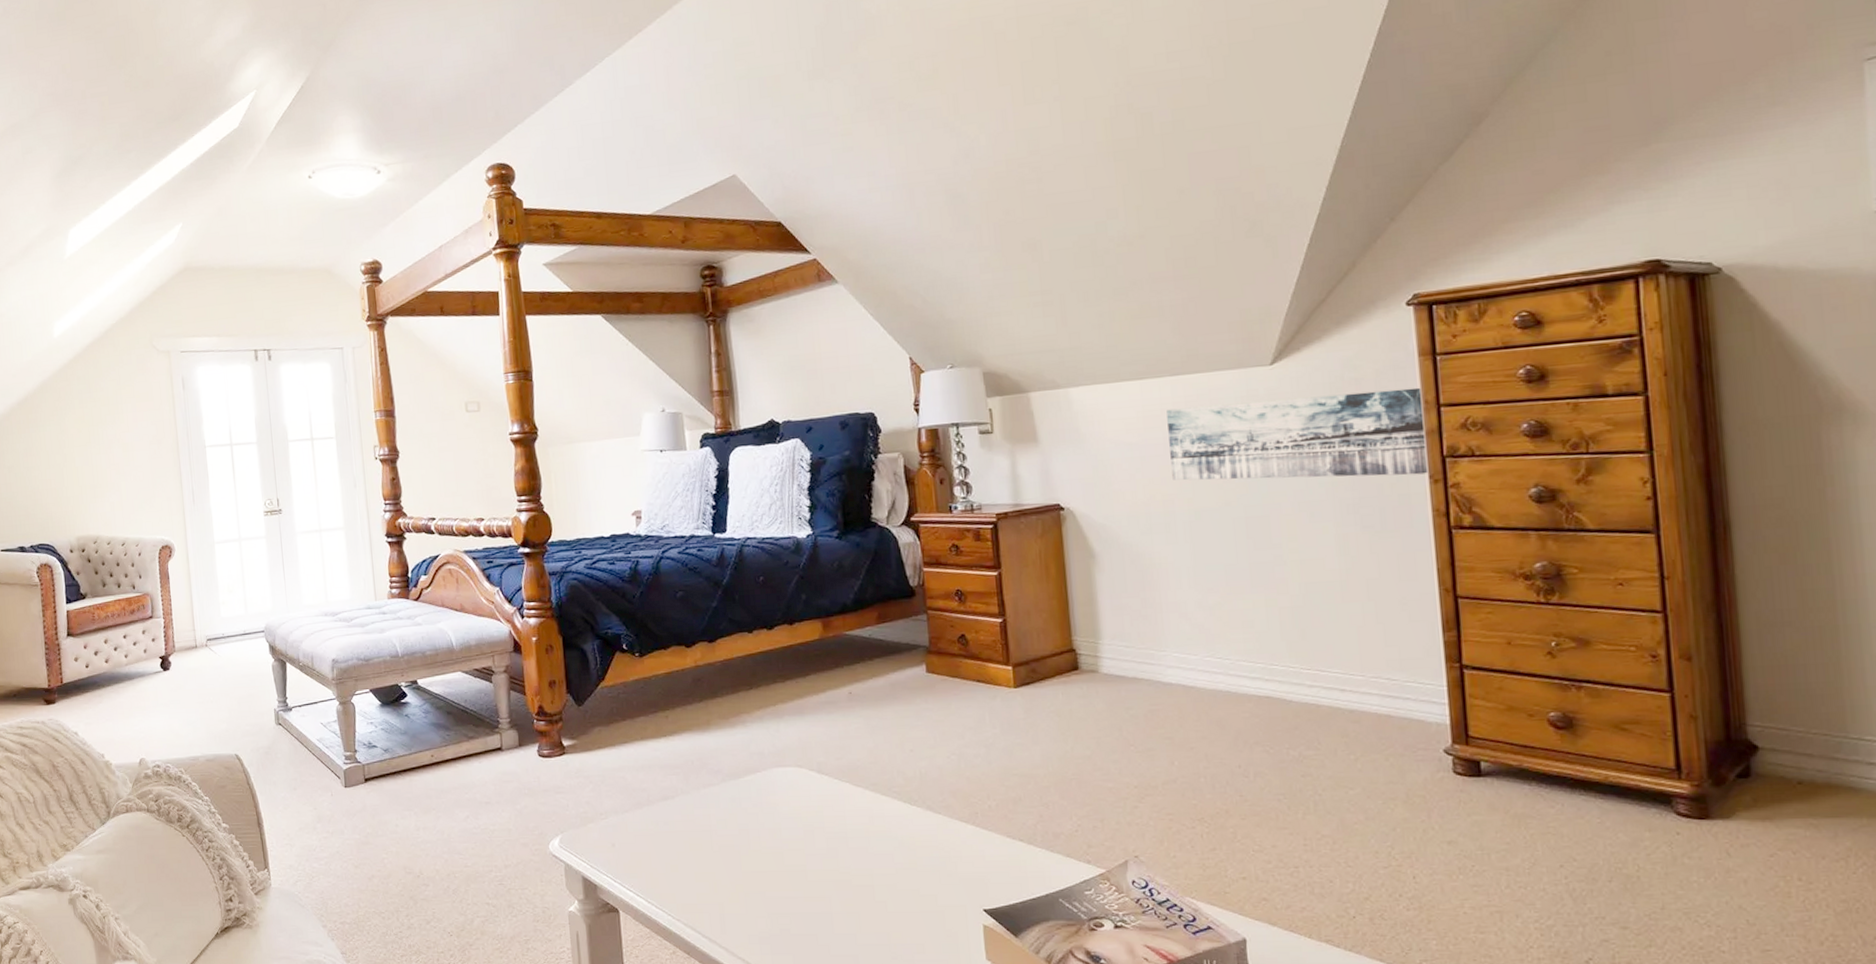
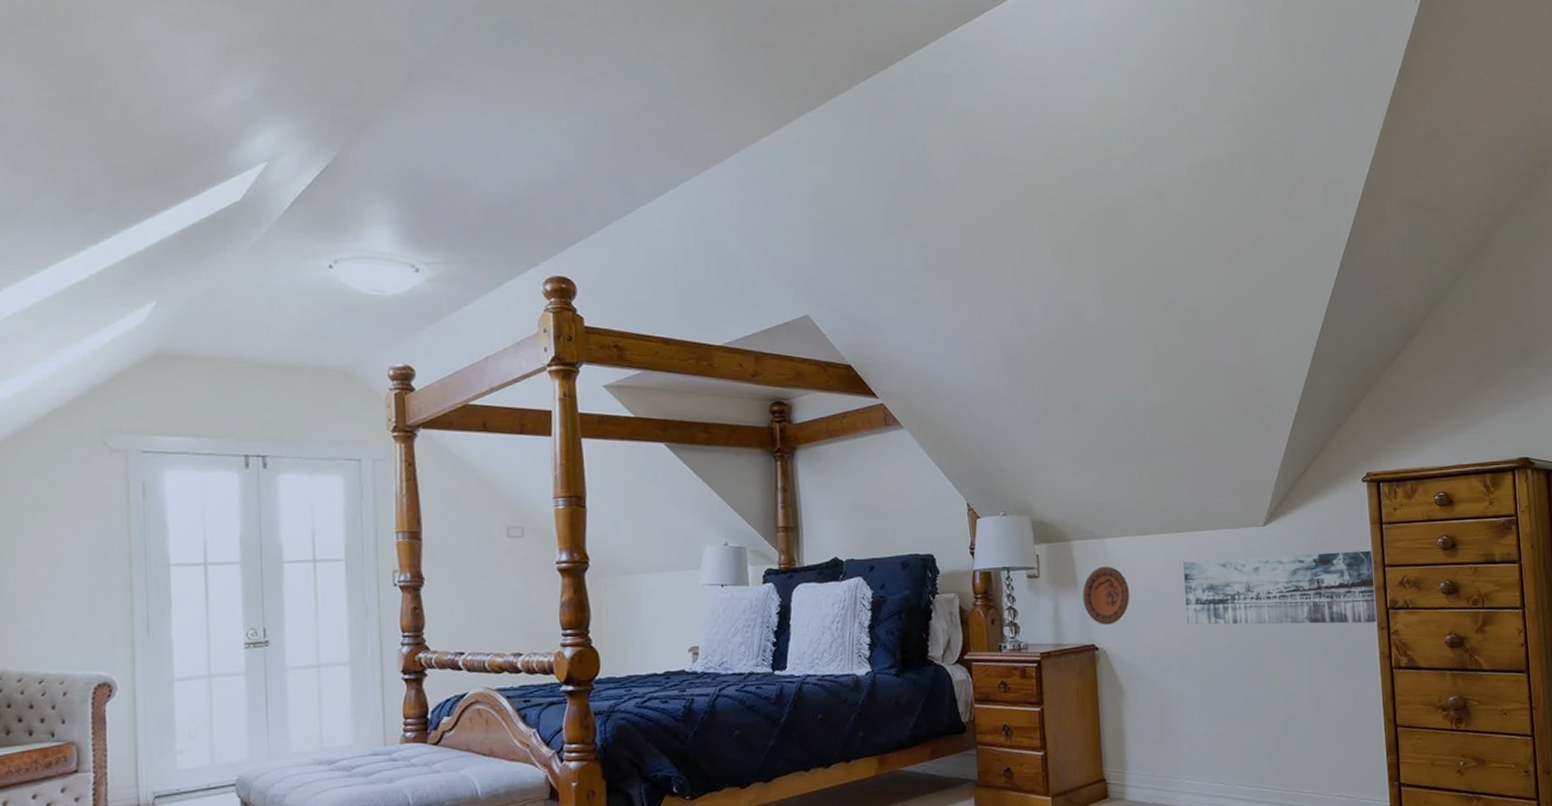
decorative plate: none [1044,418,1101,483] -> present [1082,566,1130,625]

